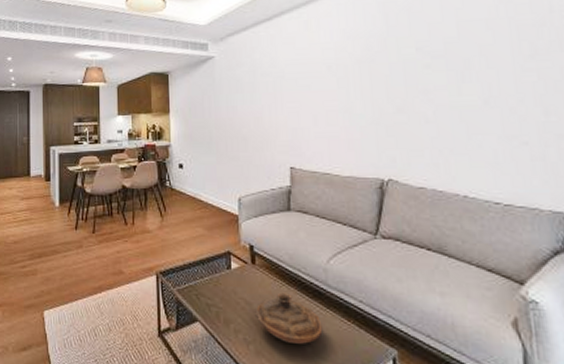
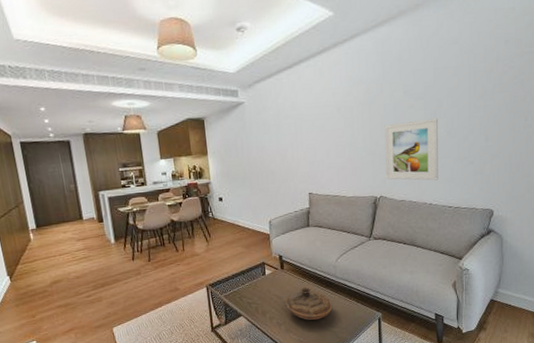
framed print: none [391,82,475,164] -> present [384,118,438,181]

